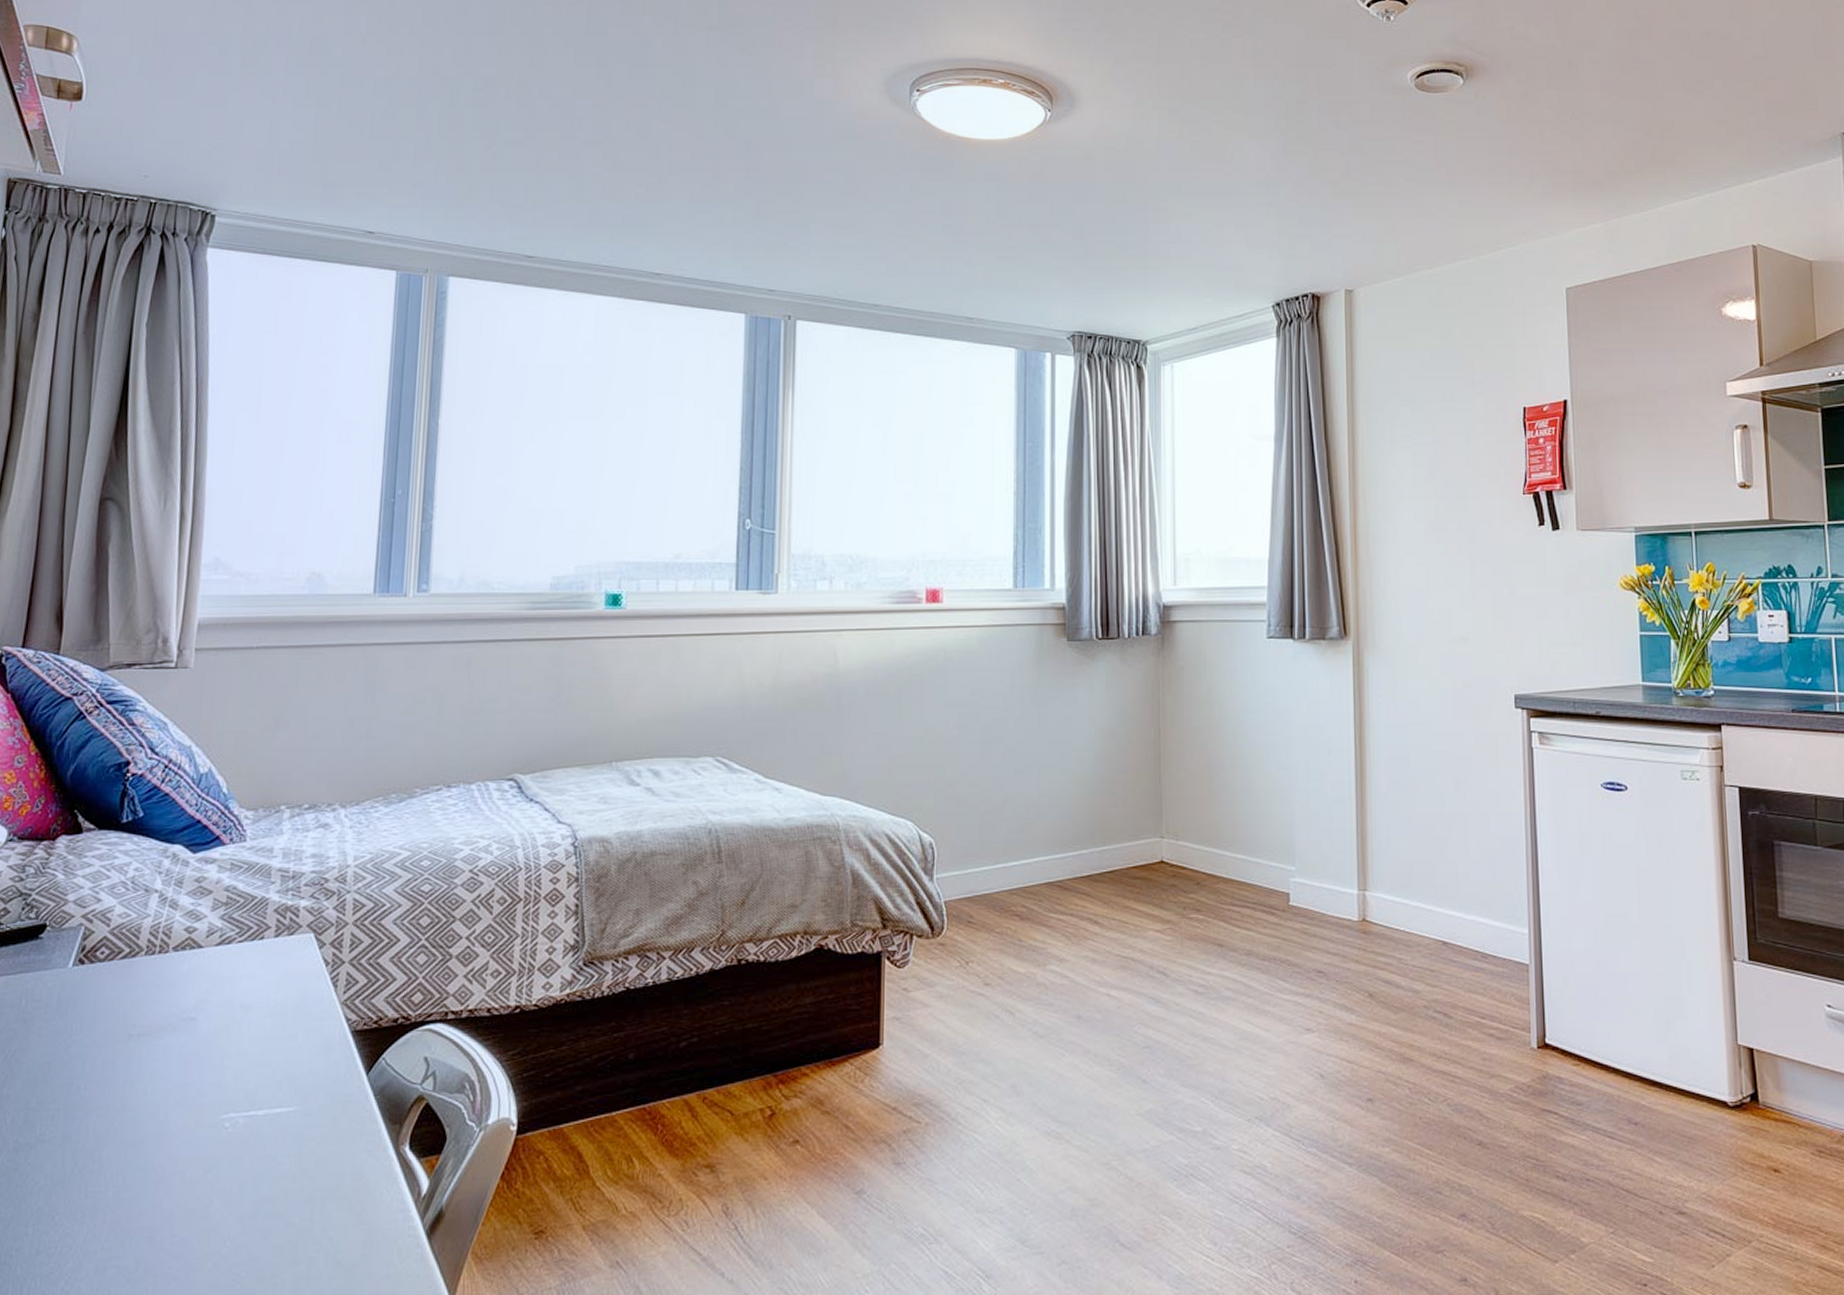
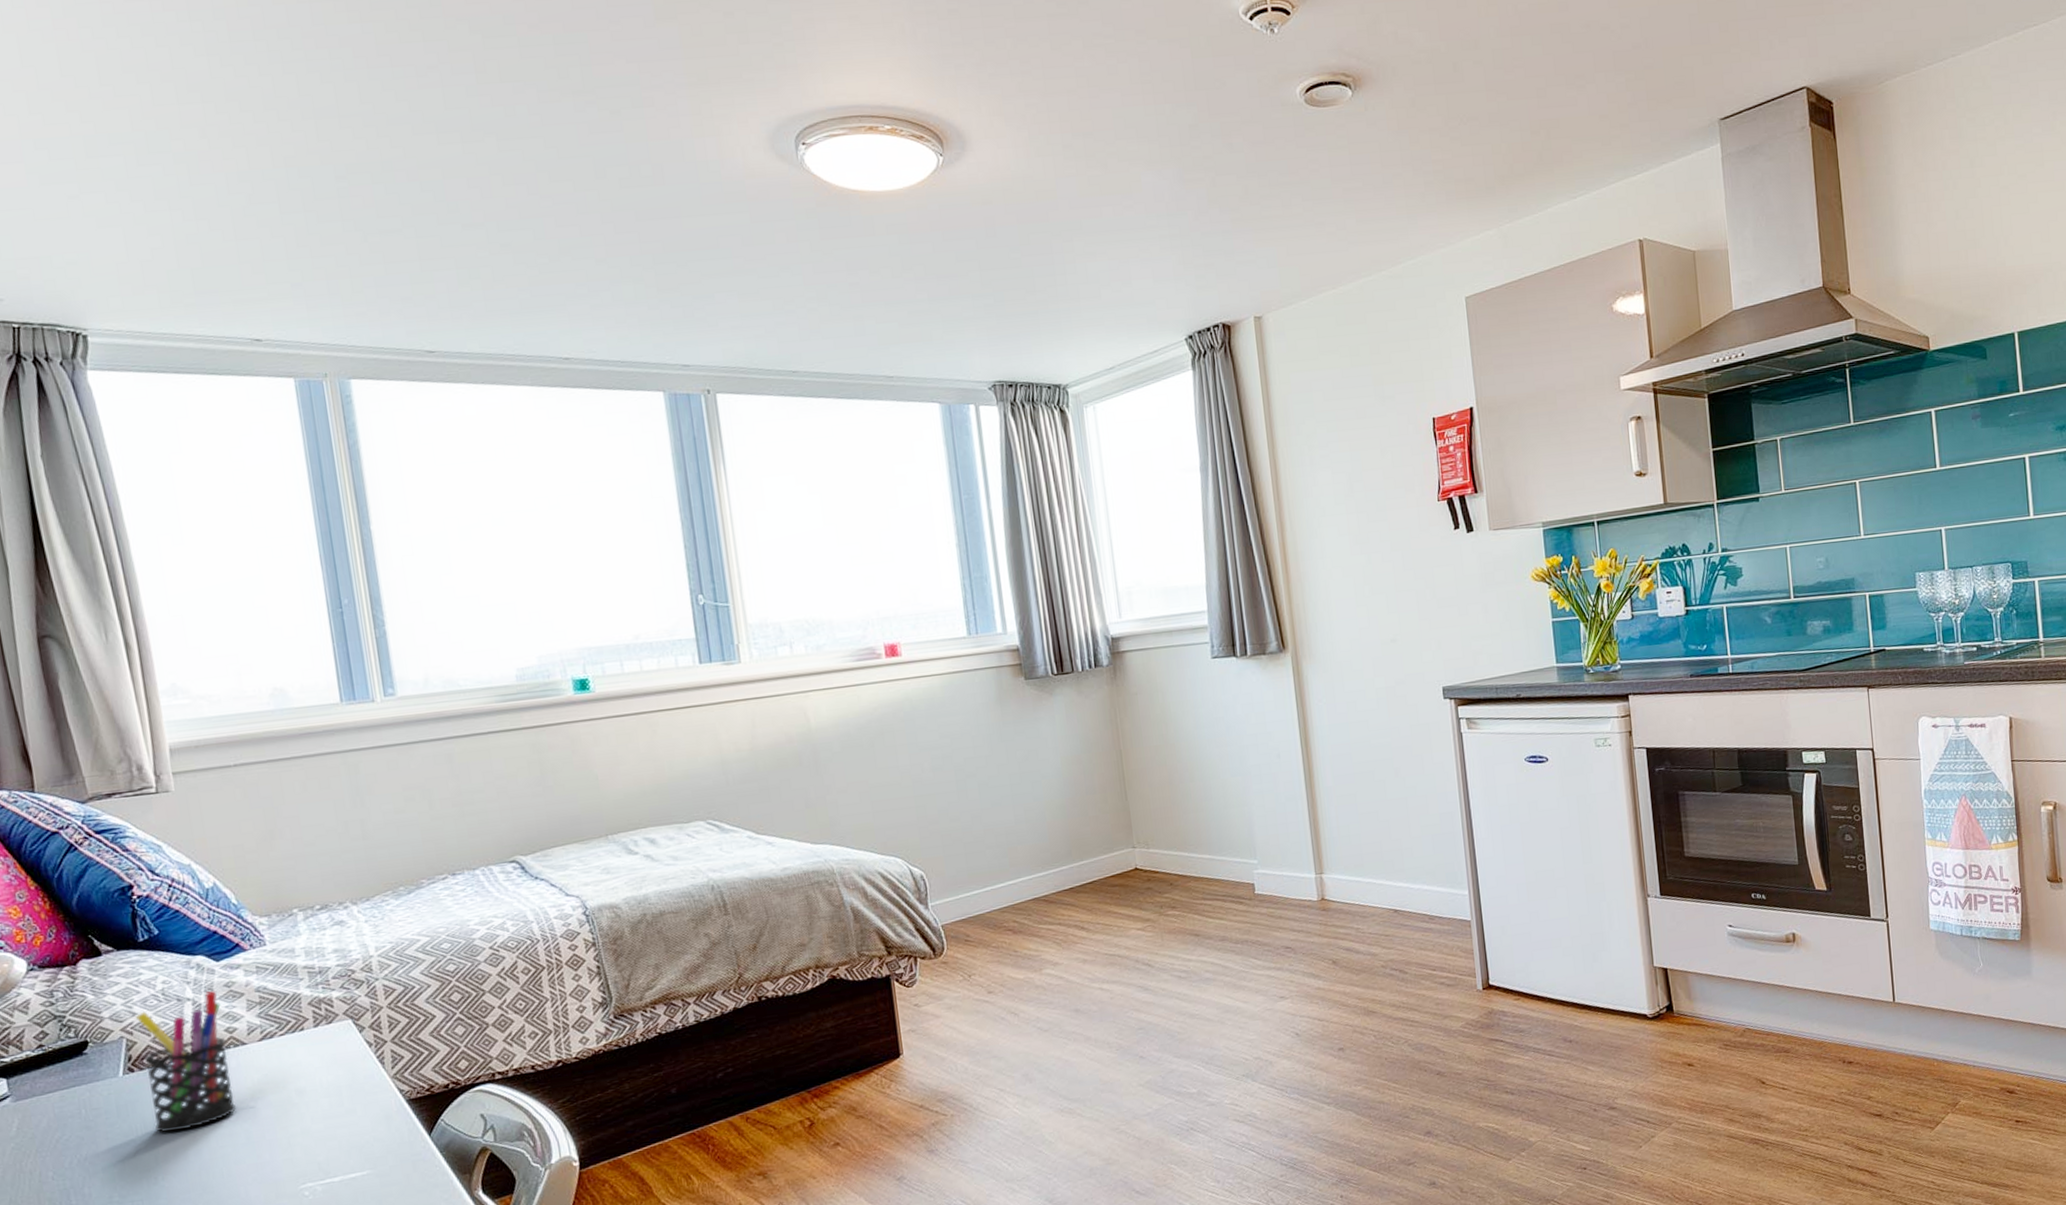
pen holder: none [91,885,187,1036] -> present [135,991,237,1133]

